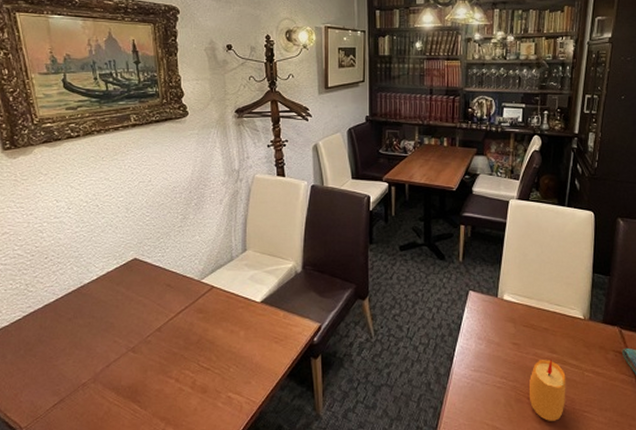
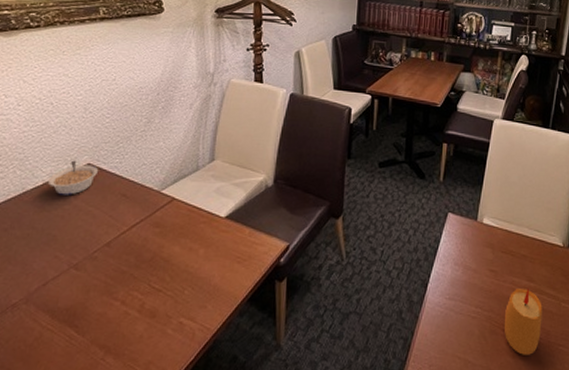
legume: none [101,256,145,287] -> present [47,160,99,195]

